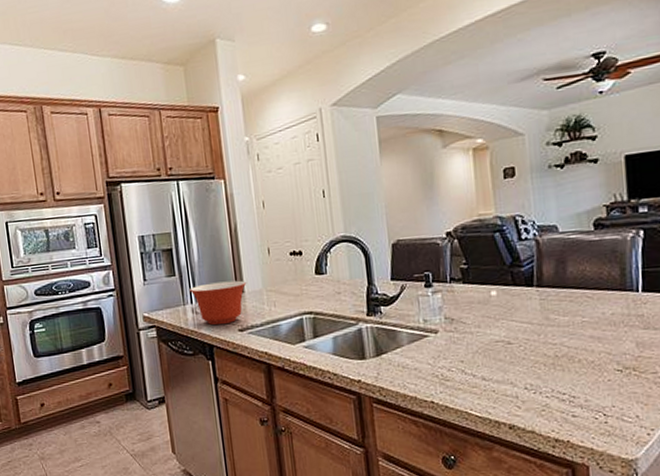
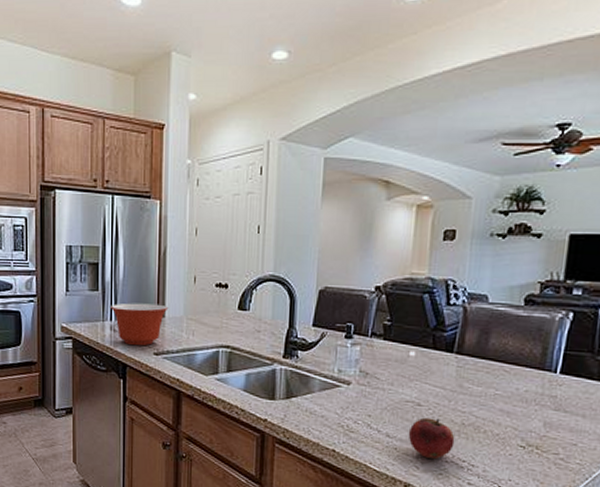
fruit: none [503,354,552,396] -> present [408,417,455,459]

